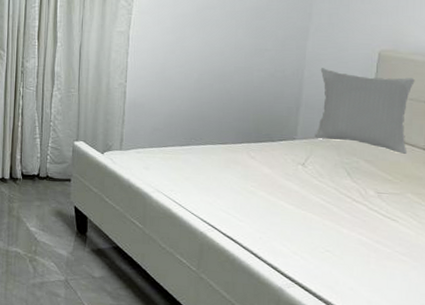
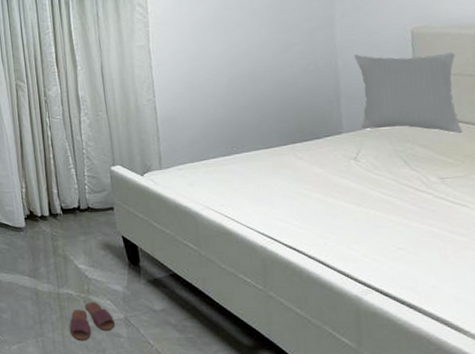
slippers: none [12,261,55,295] -> present [69,302,115,340]

